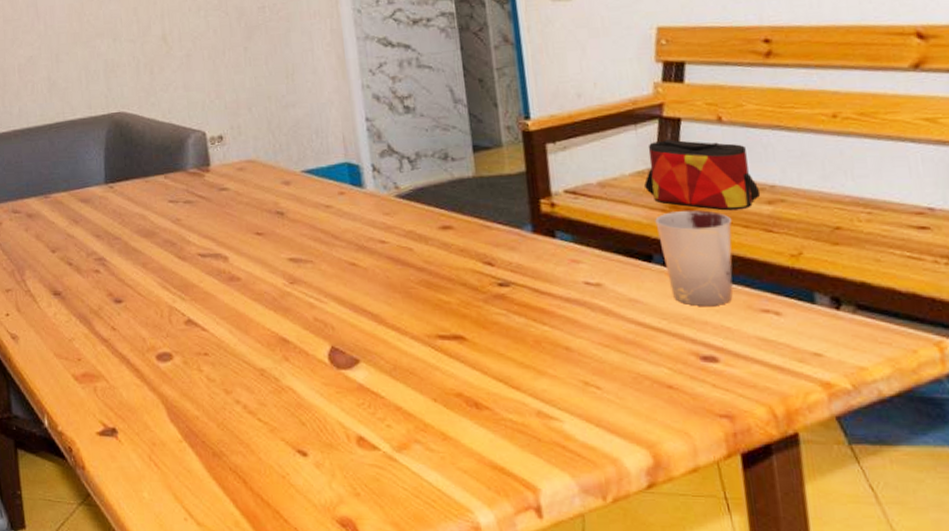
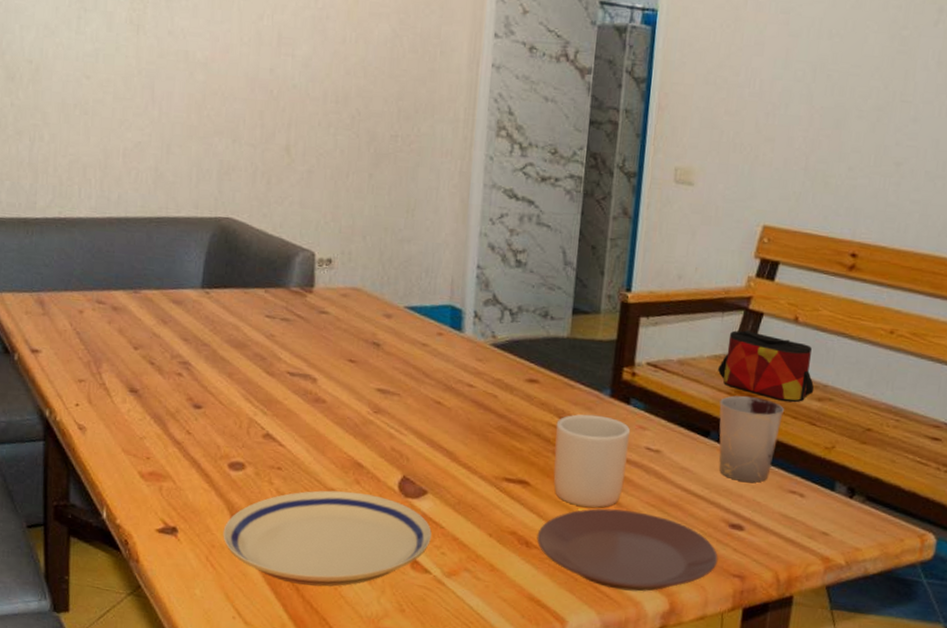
plate: none [161,370,373,476] -> present [223,490,432,587]
mug: none [480,254,569,357] -> present [553,414,631,508]
plate: none [485,354,698,446] -> present [537,508,718,592]

